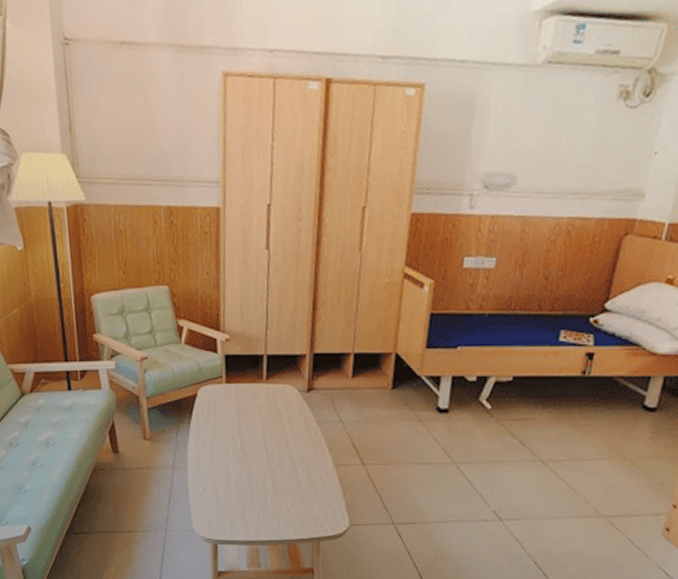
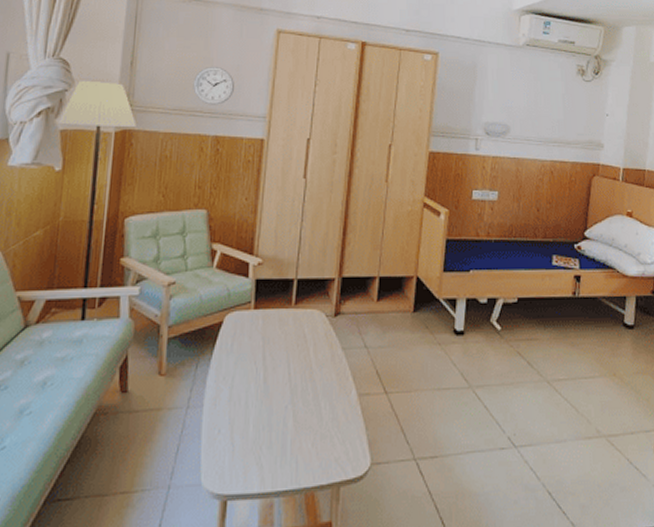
wall clock: none [137,124,182,172] -> present [193,66,234,105]

